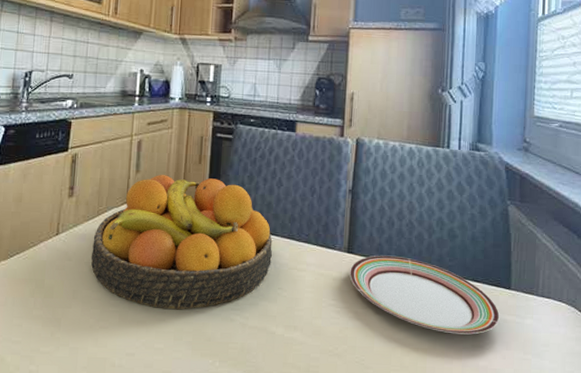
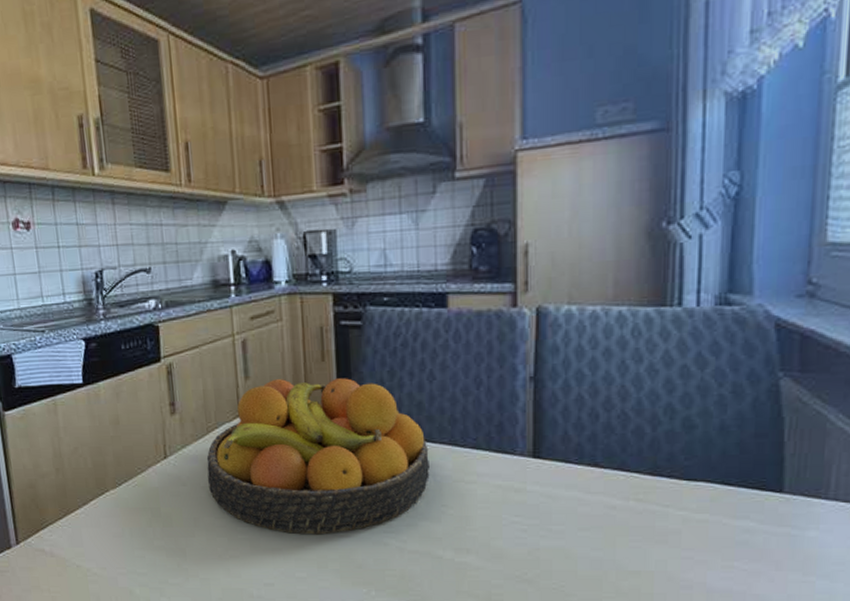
plate: present [350,255,500,335] -> none [538,457,765,553]

